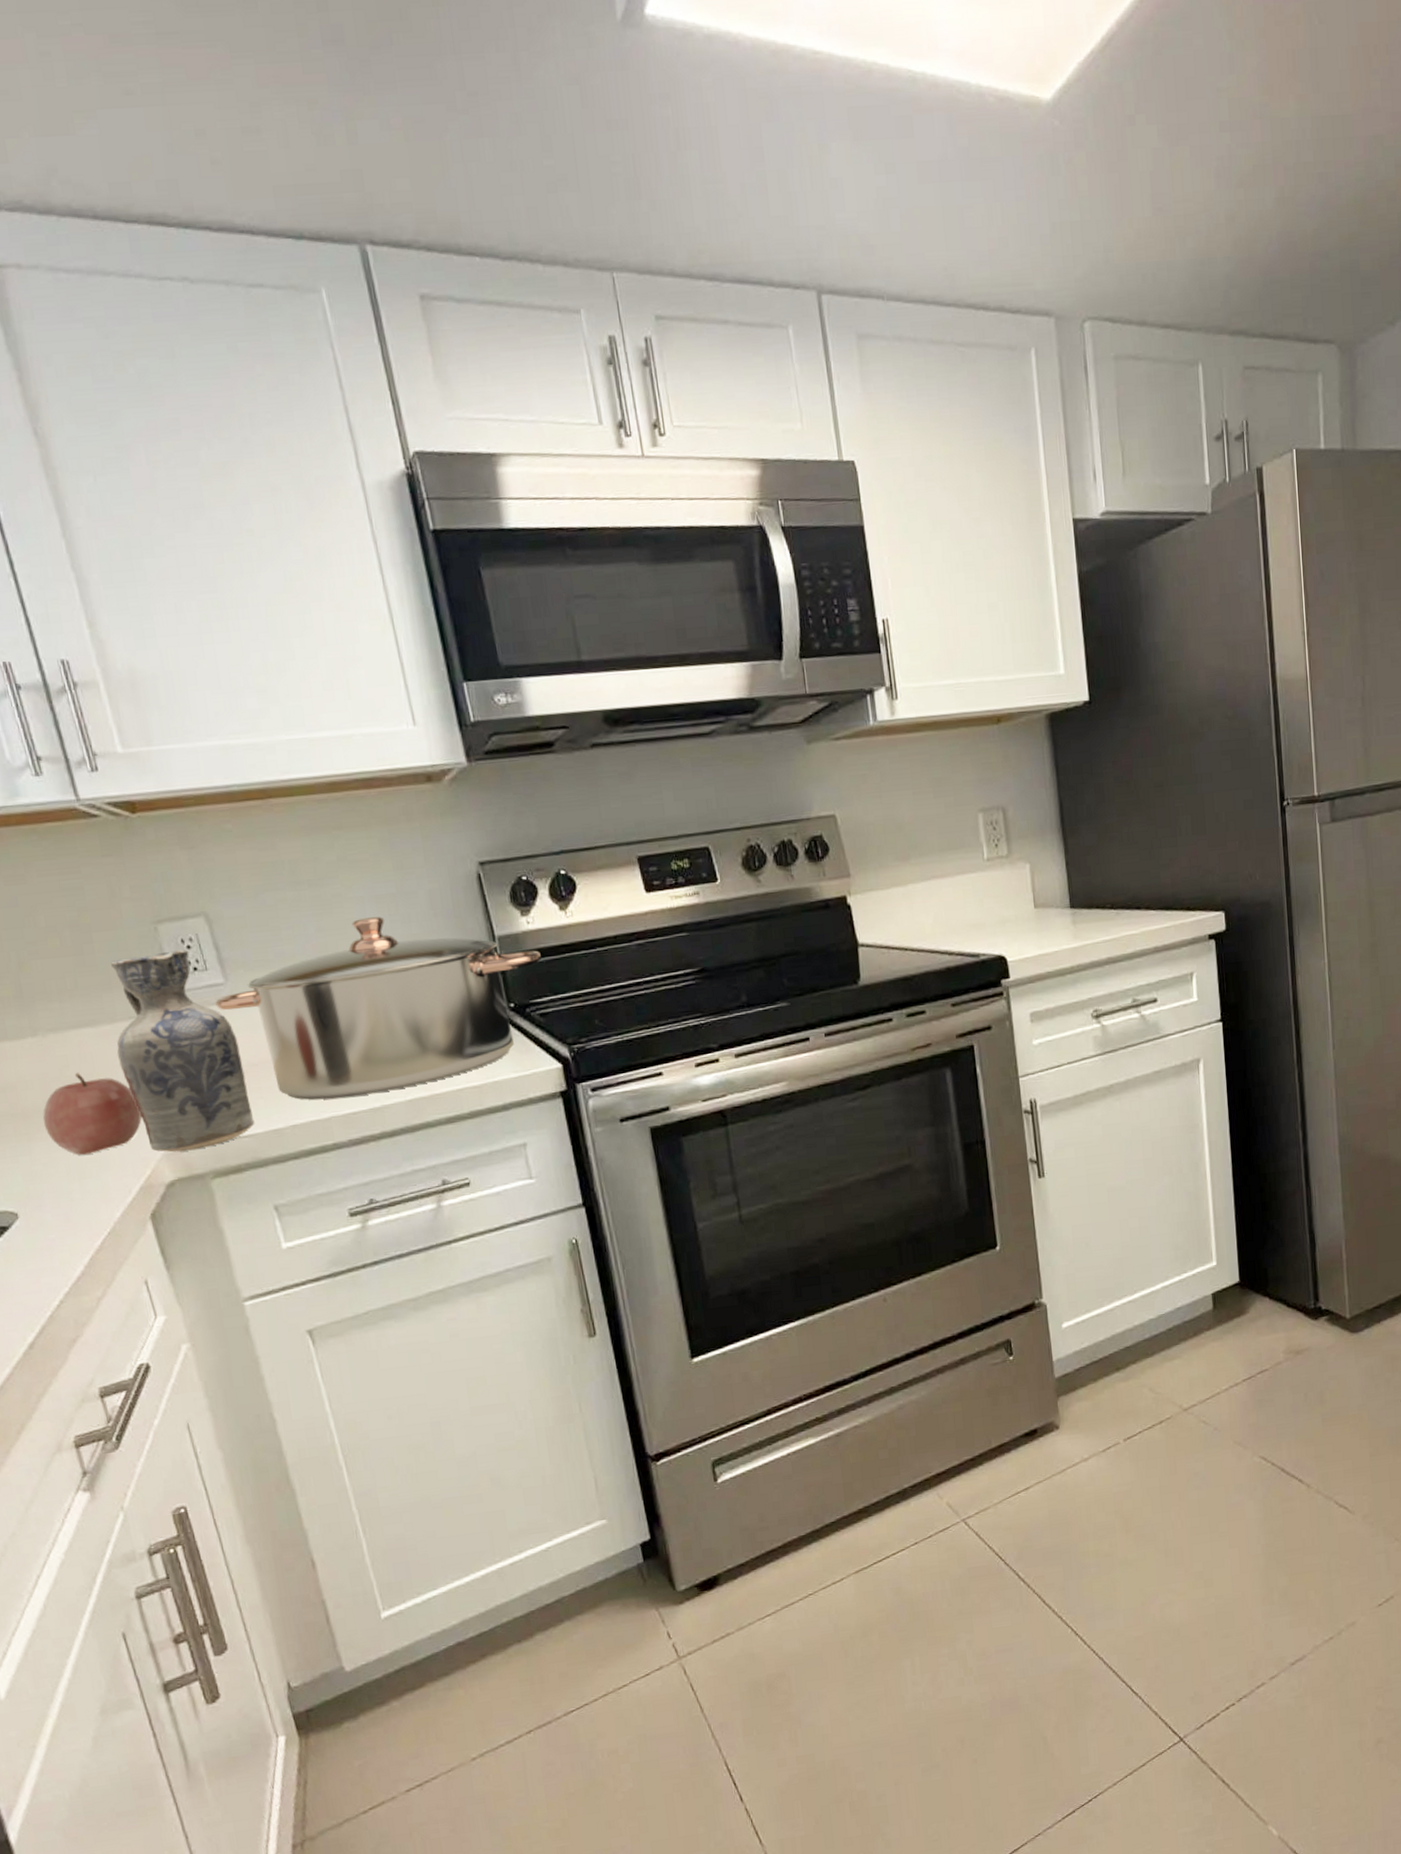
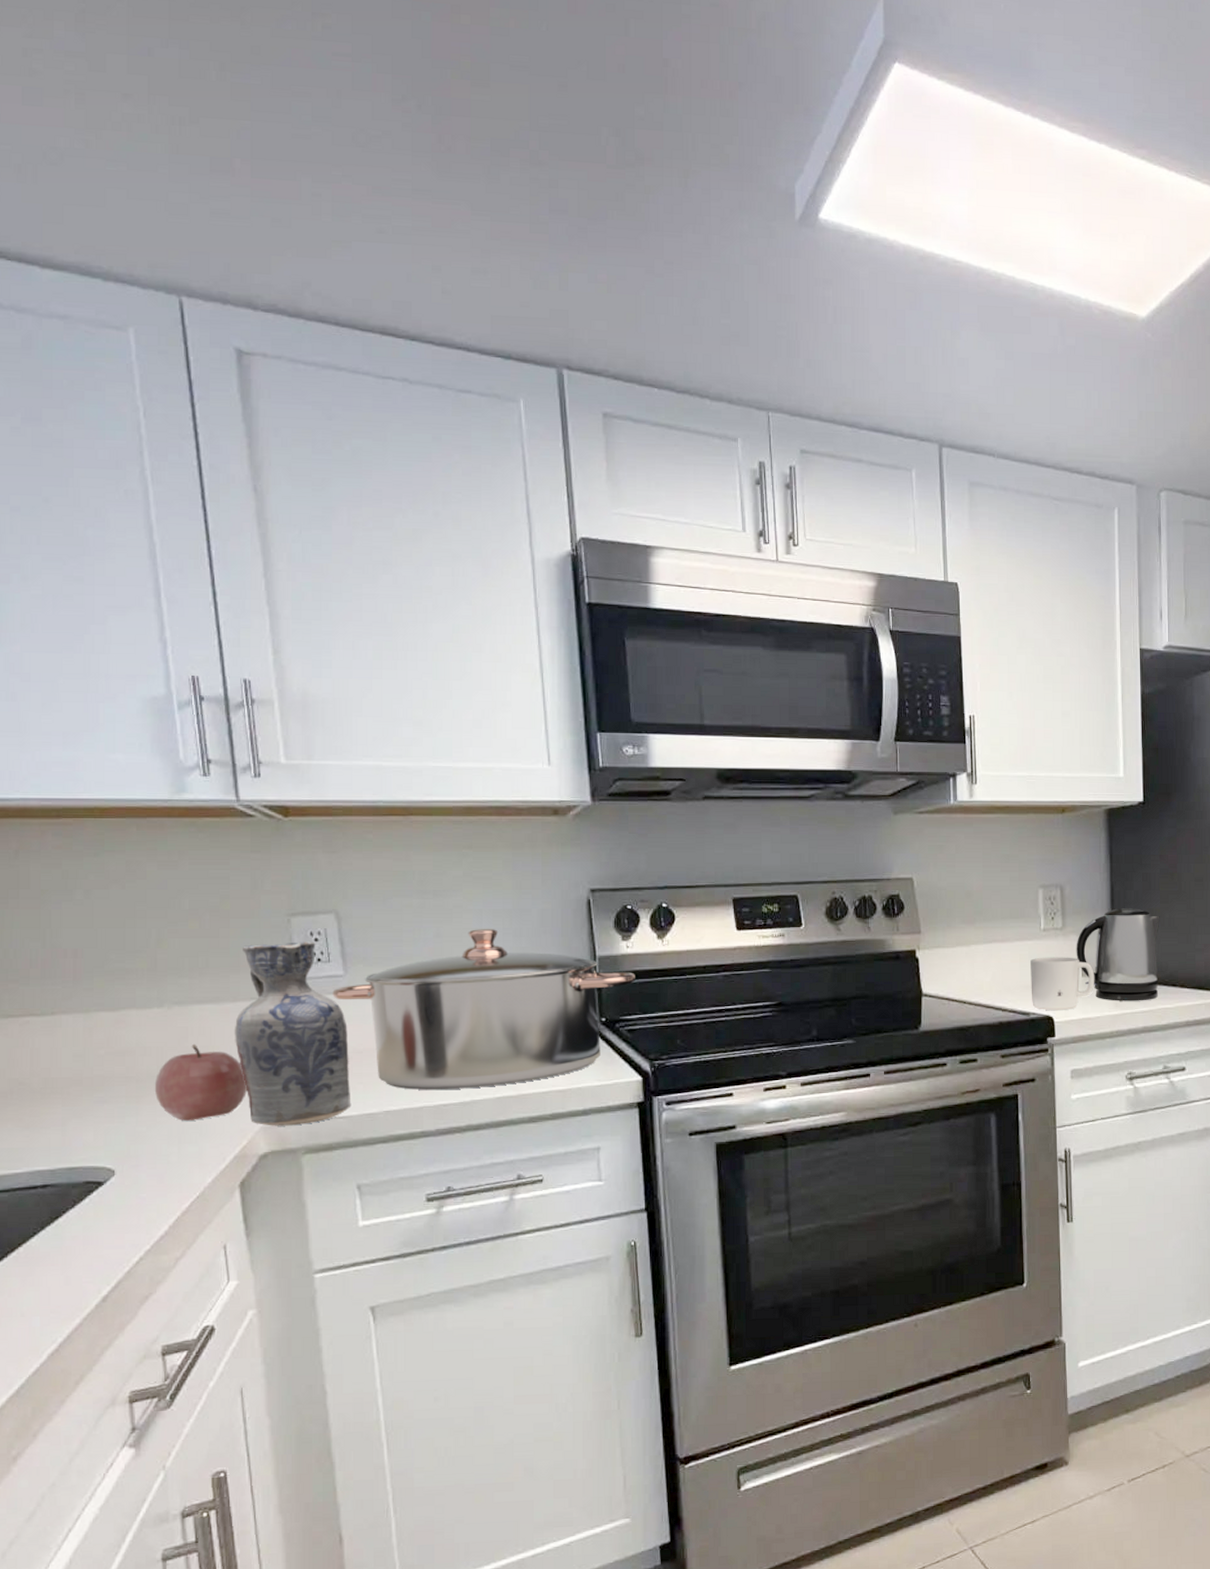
mug: none [975,887,1050,950] -> present [1030,957,1095,1011]
kettle: none [1025,825,1122,933] -> present [1076,908,1160,1002]

